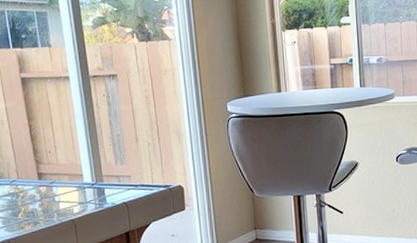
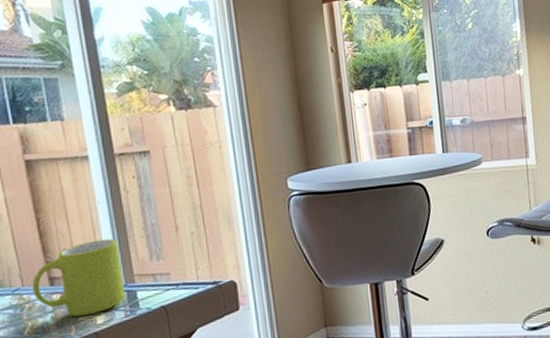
mug: none [25,144,96,206] -> present [32,238,126,317]

